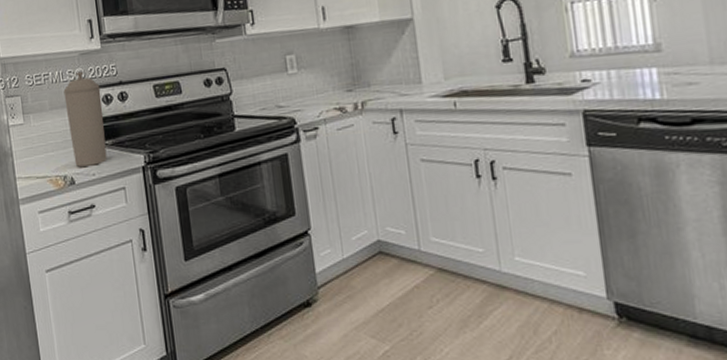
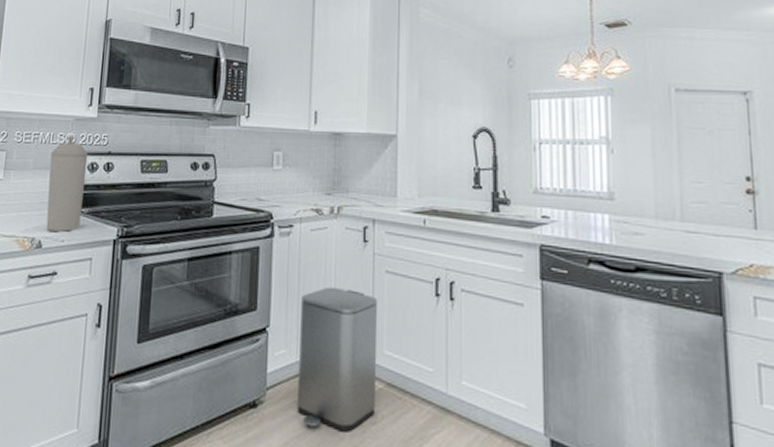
pedal bin: none [338,182,430,319] -> present [297,286,378,433]

